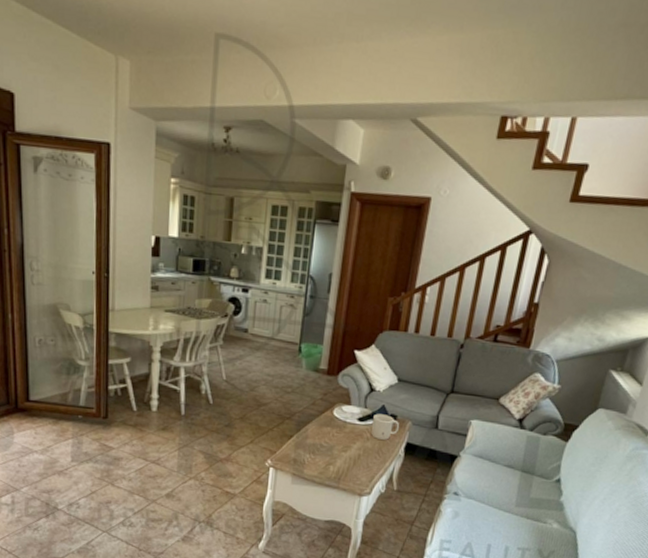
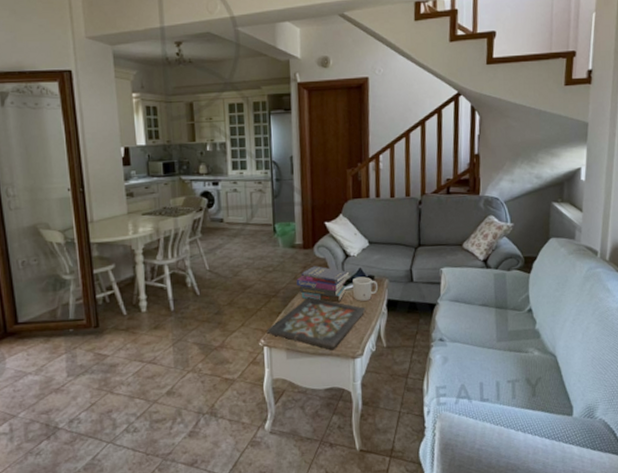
decorative tray: none [275,425,383,484] -> present [266,297,367,350]
books: none [313,394,371,437] -> present [296,266,349,303]

